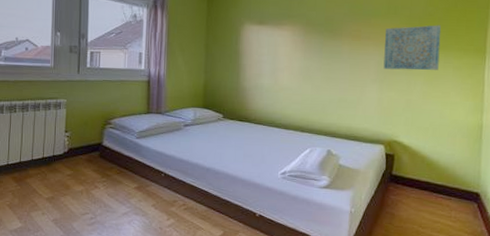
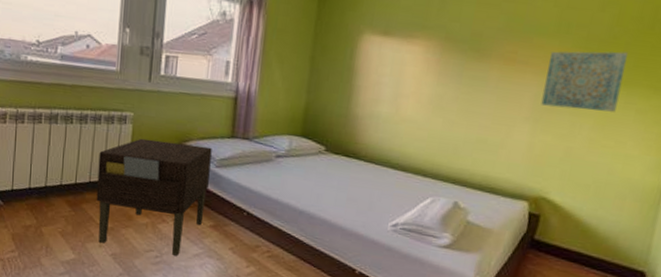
nightstand: none [38,120,132,216] -> present [96,138,212,256]

